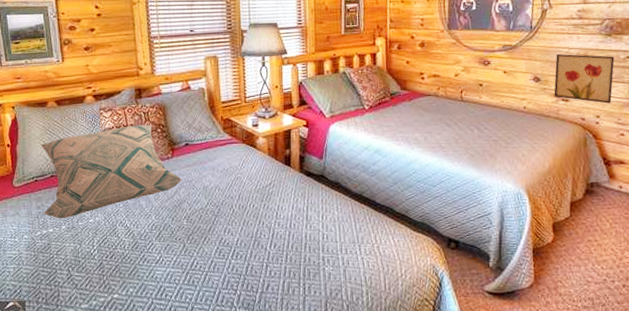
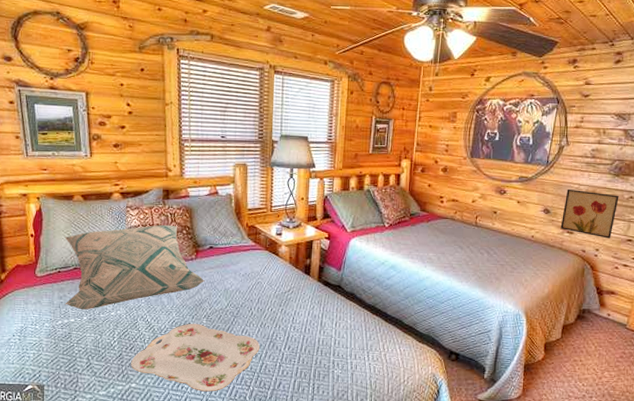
serving tray: none [112,225,245,299] -> present [131,323,261,392]

